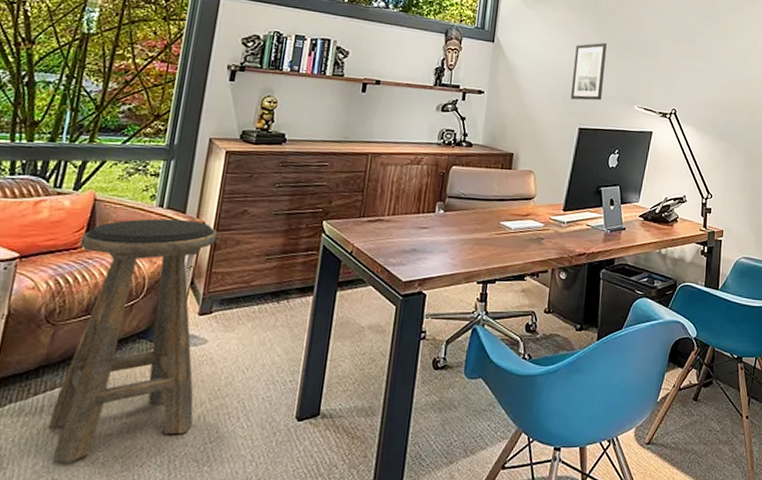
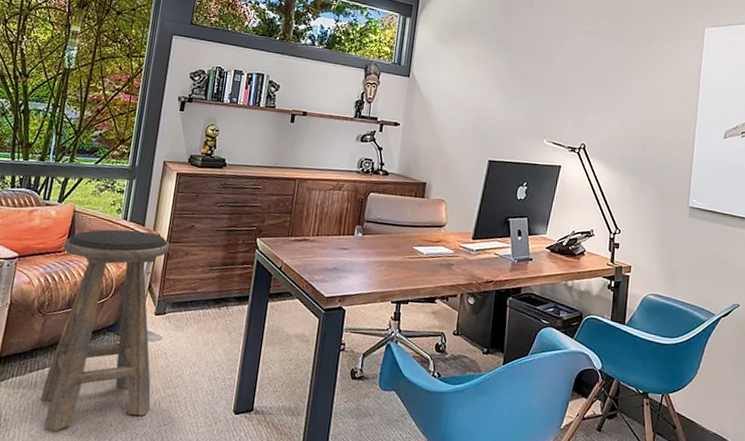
wall art: present [571,42,607,101] -> none [481,77,517,134]

